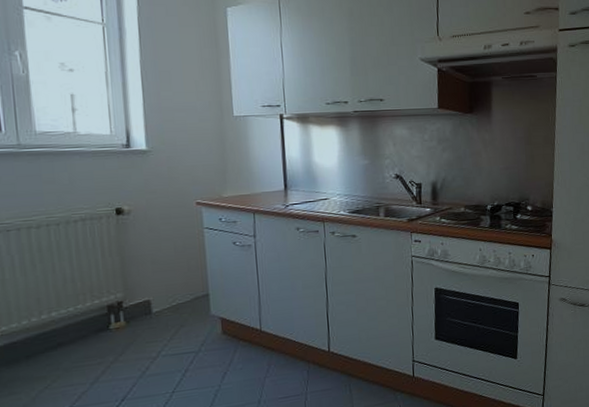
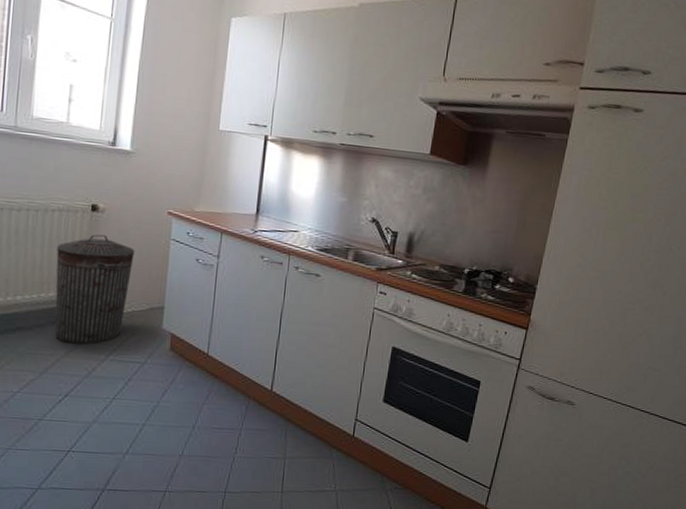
trash can: none [86,236,170,349] -> present [54,234,135,345]

